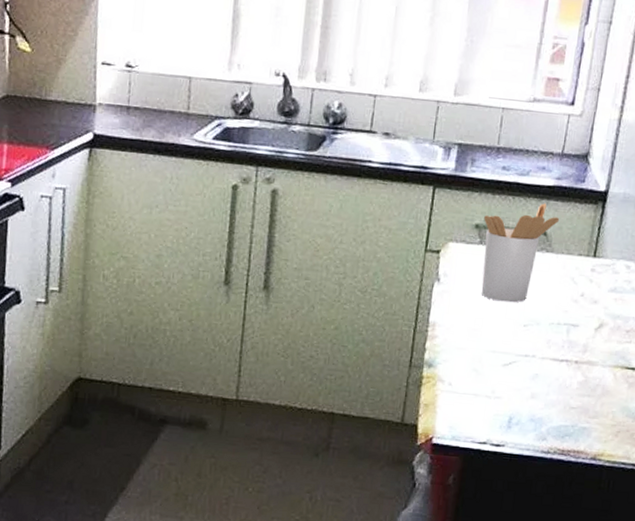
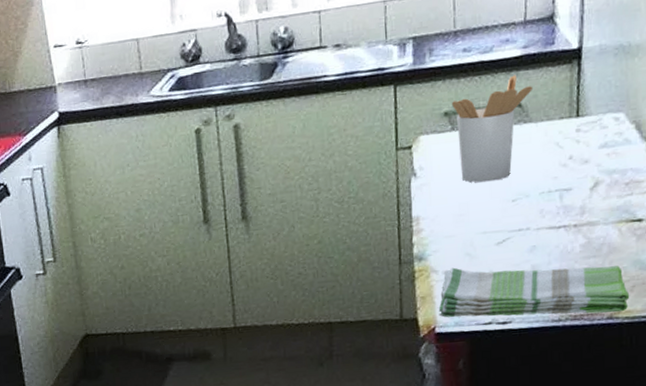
dish towel: none [439,380,614,455] -> present [438,266,629,318]

